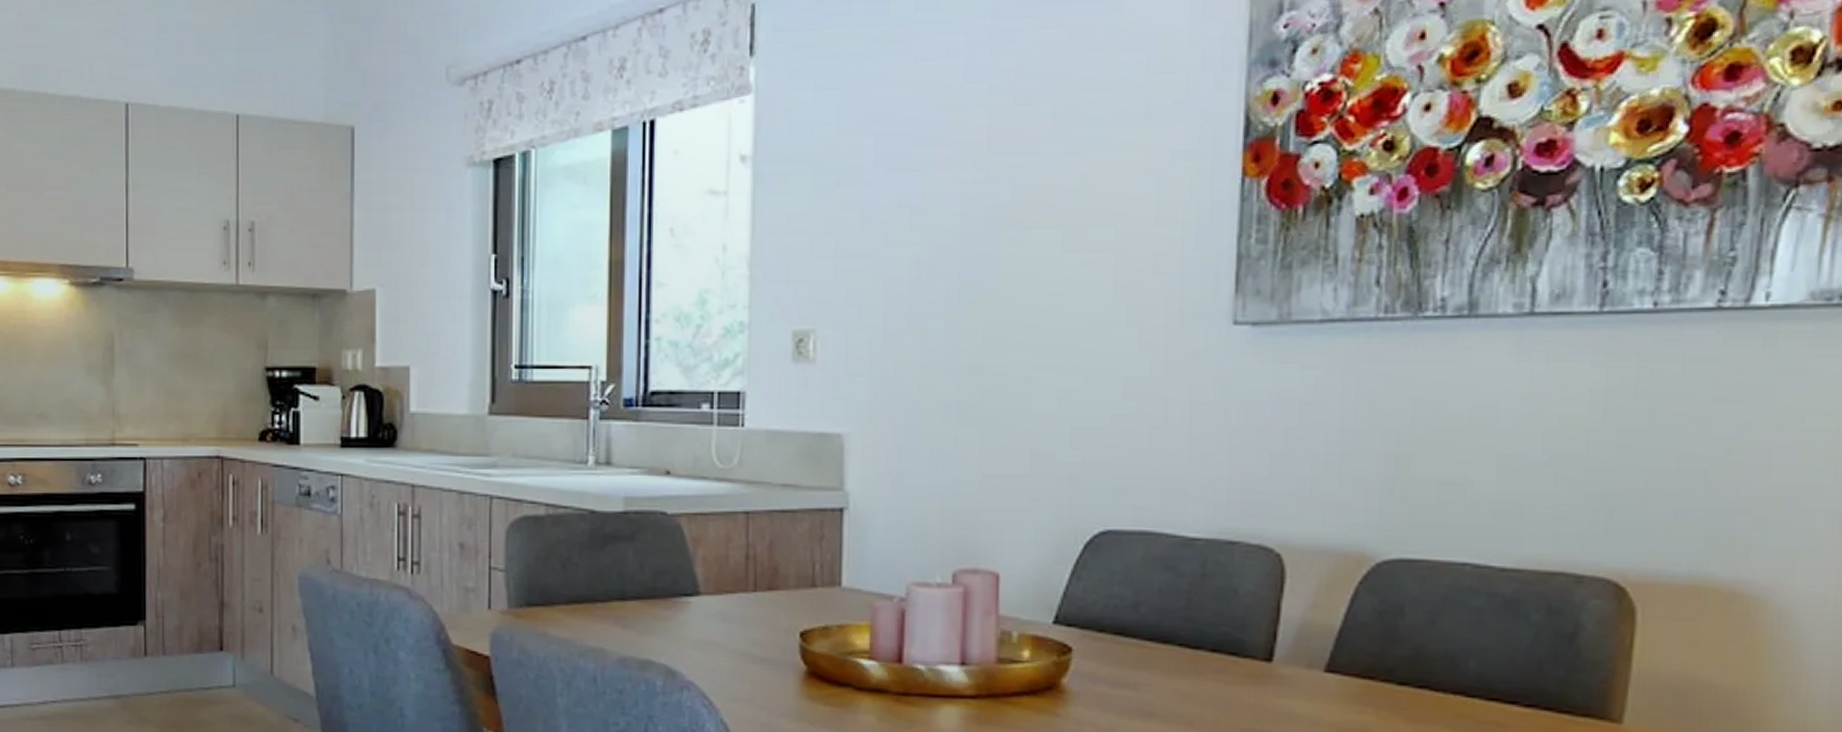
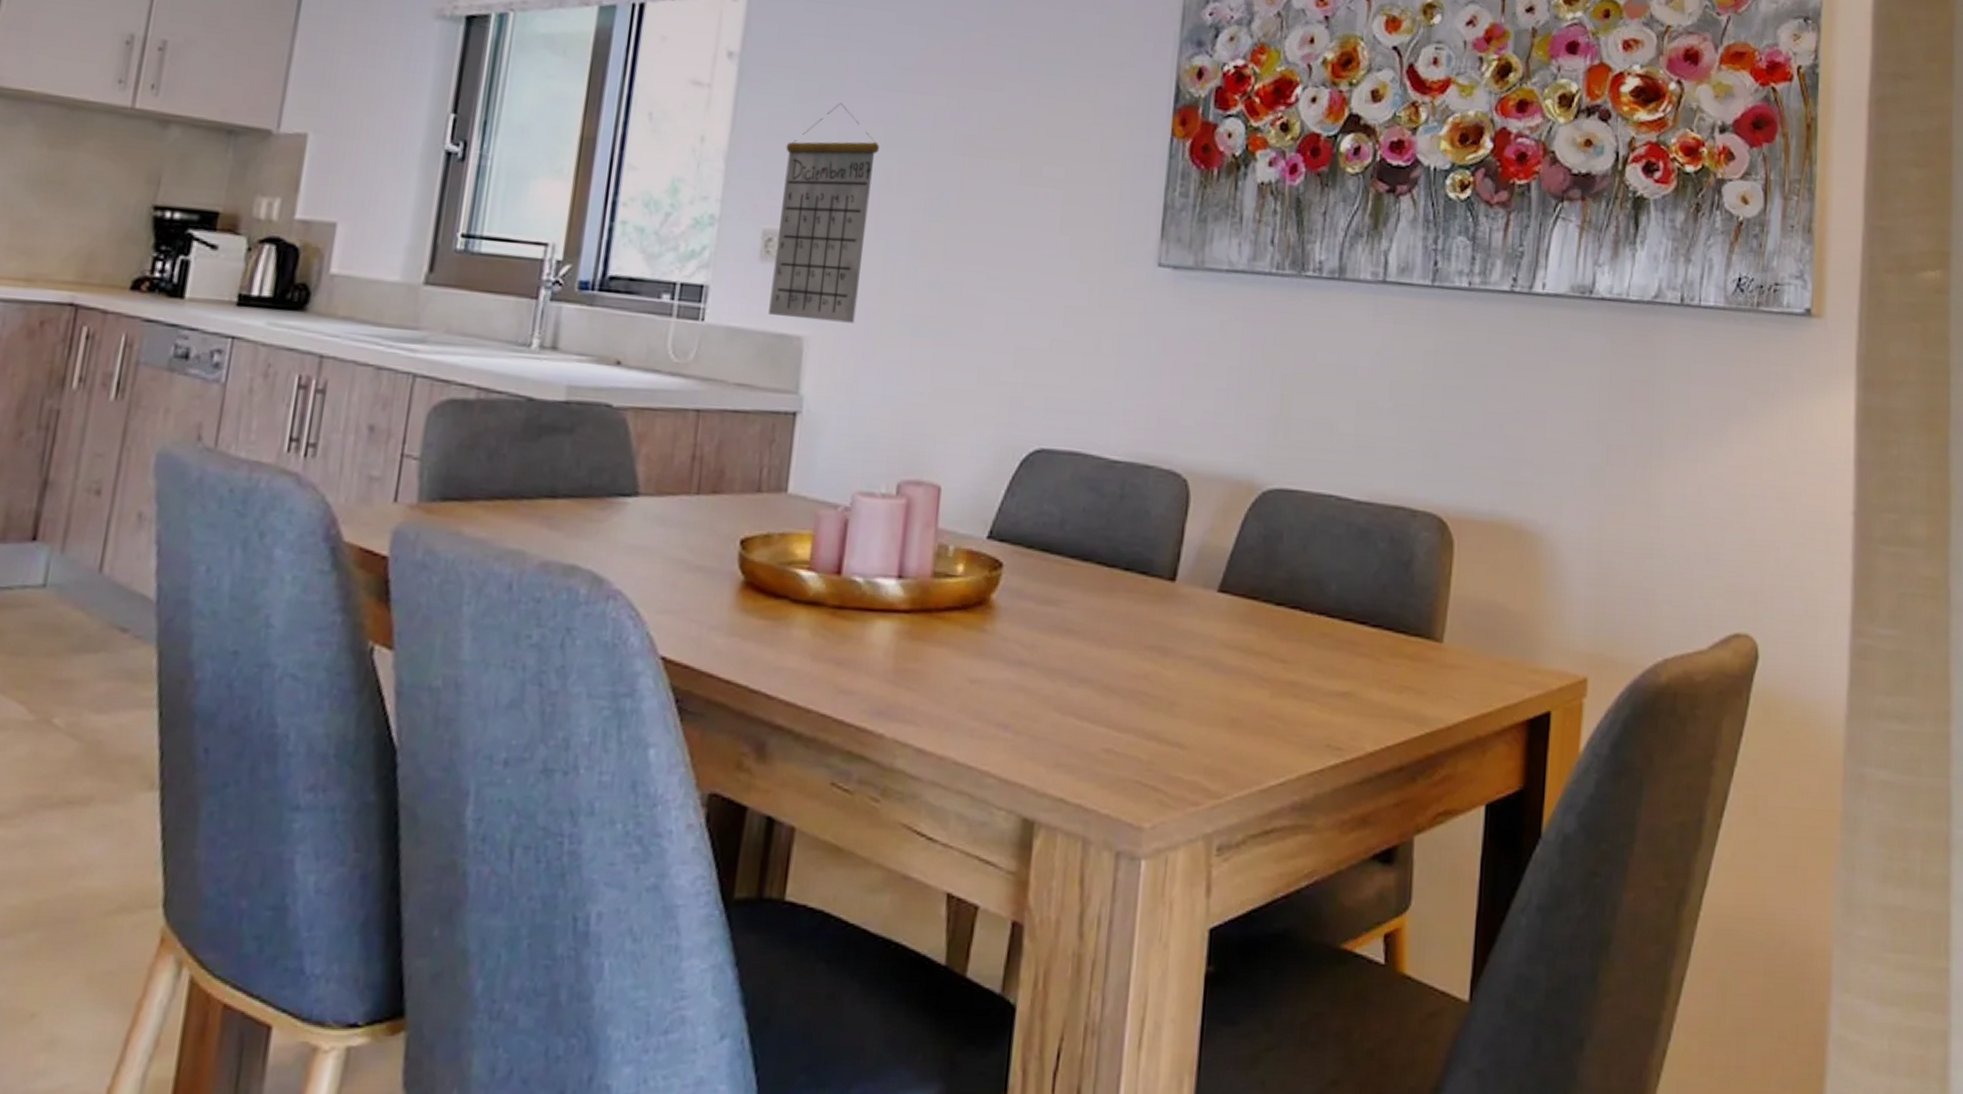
calendar: none [806,192,905,416] -> present [769,103,879,323]

